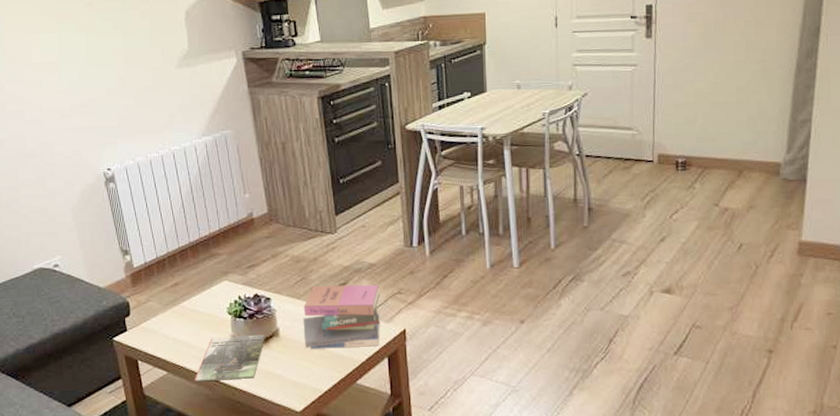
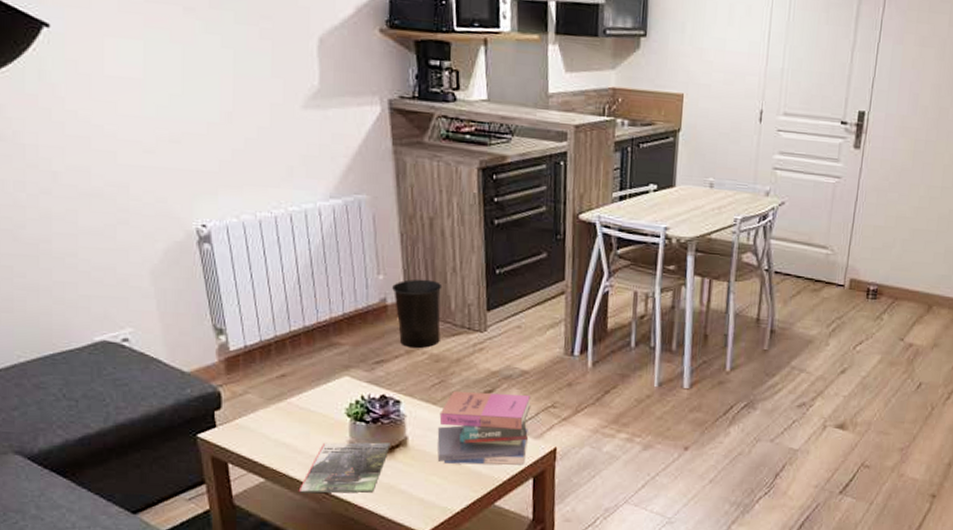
waste bin: none [257,194,299,252] -> present [392,279,443,348]

